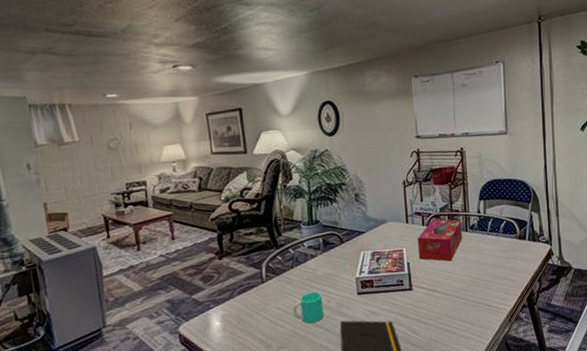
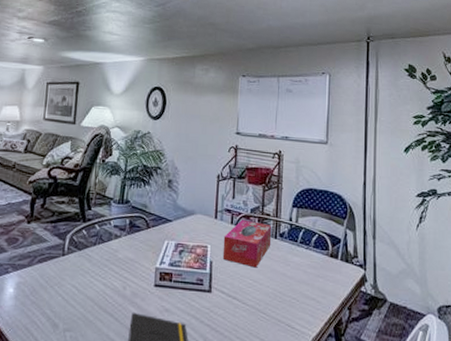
cup: present [292,291,324,323] -> none [86,274,119,309]

